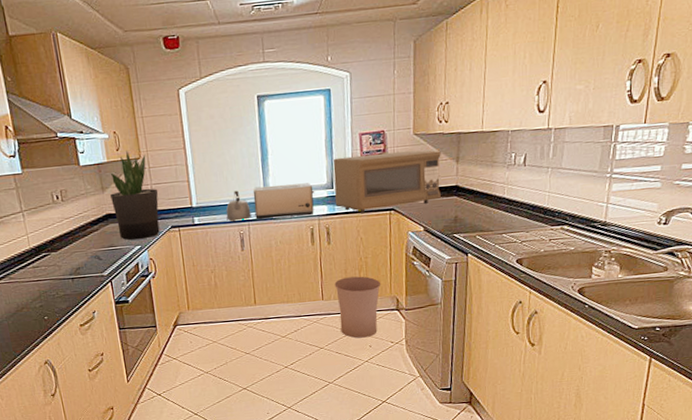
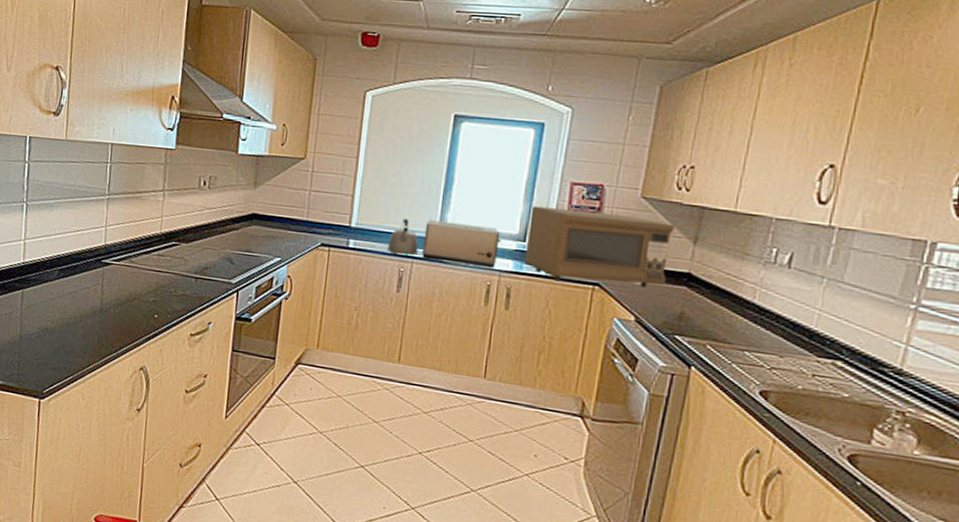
planter: present [110,150,160,240] -> none [261,147,316,251]
waste bin: present [334,276,381,338] -> none [500,356,565,443]

